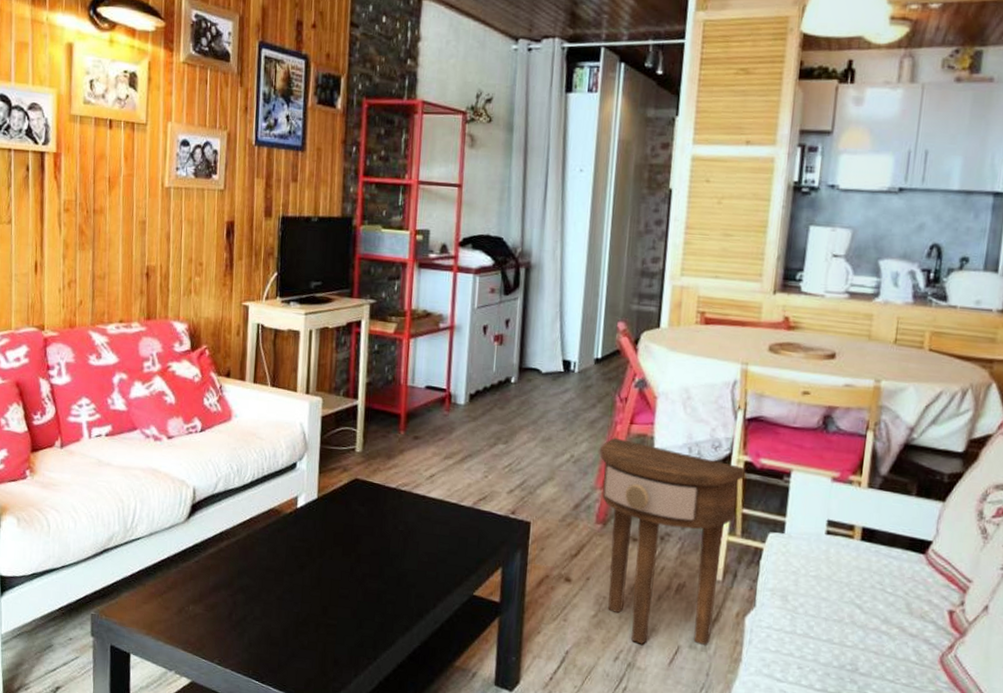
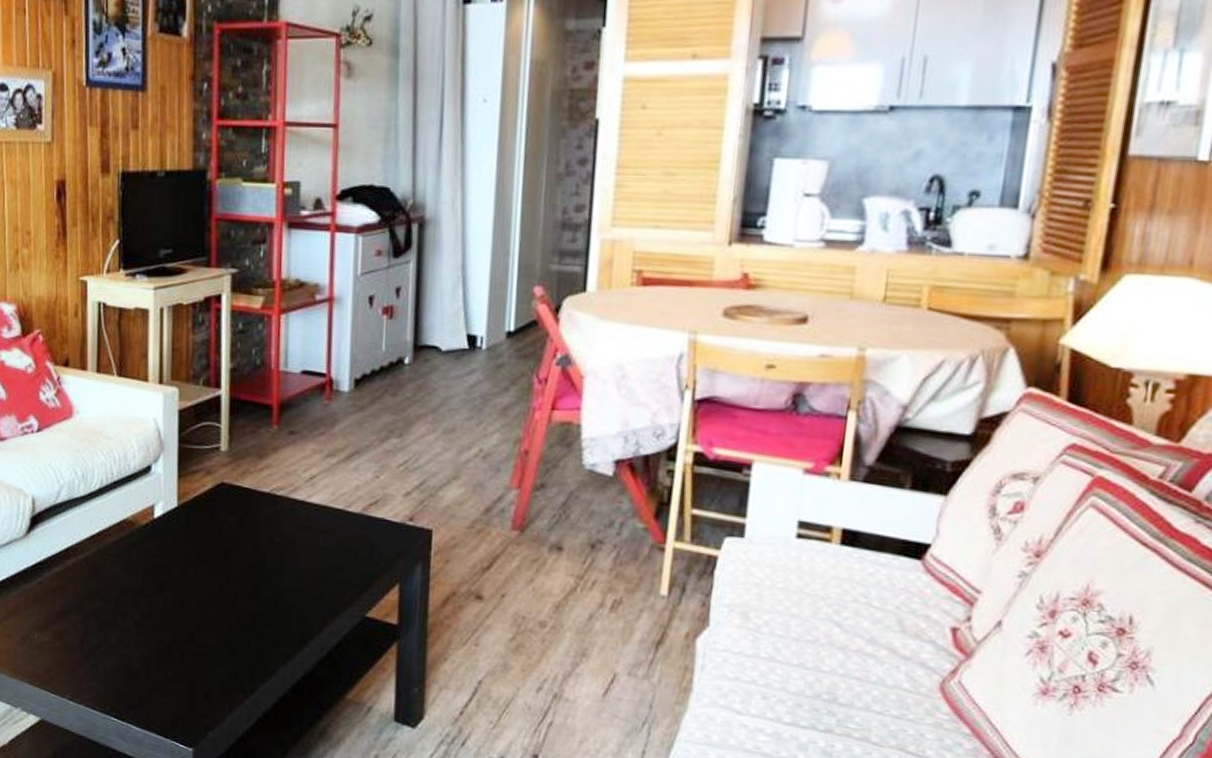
side table: present [600,437,745,646] -> none [515,426,695,673]

